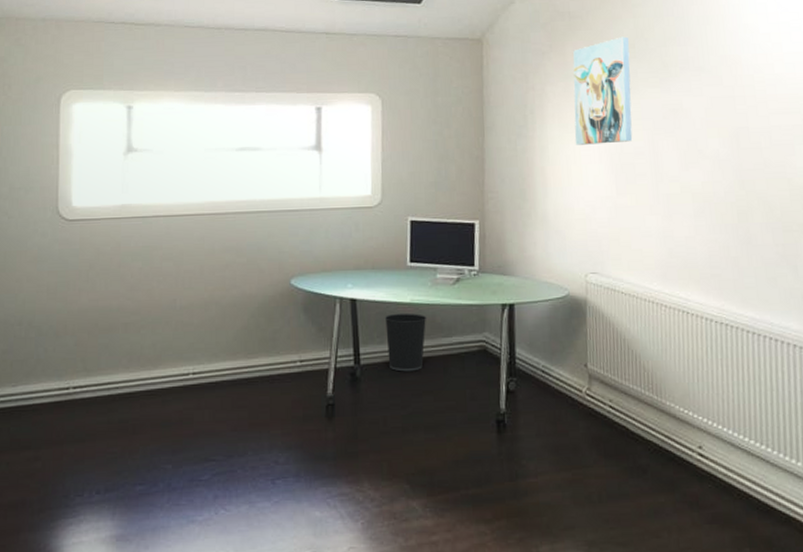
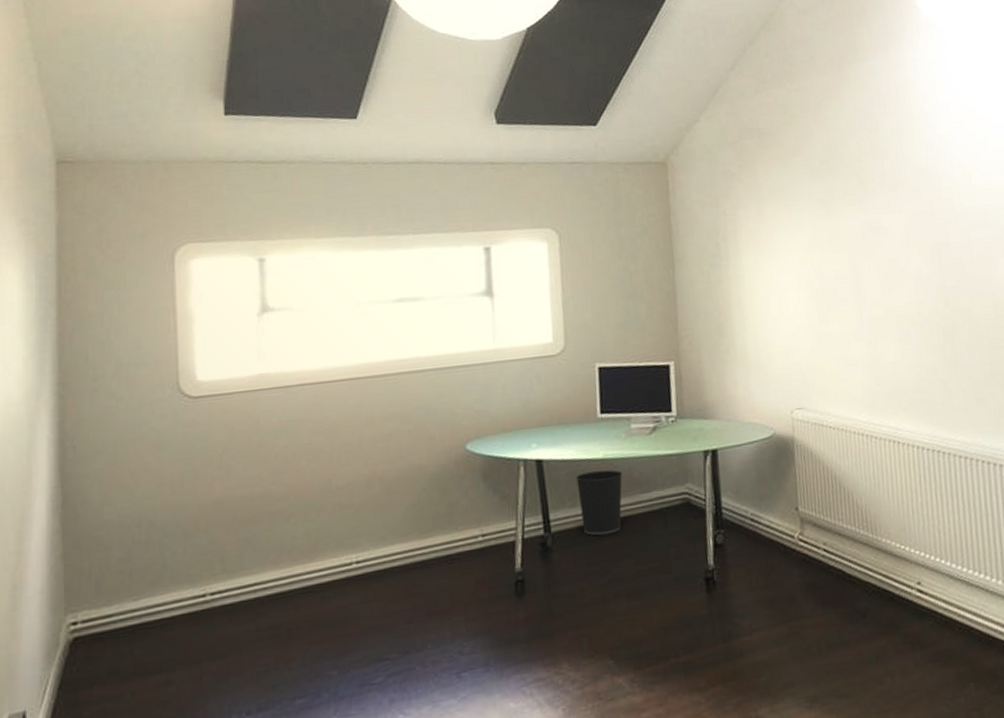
wall art: present [573,36,633,145] -> none [765,152,833,272]

